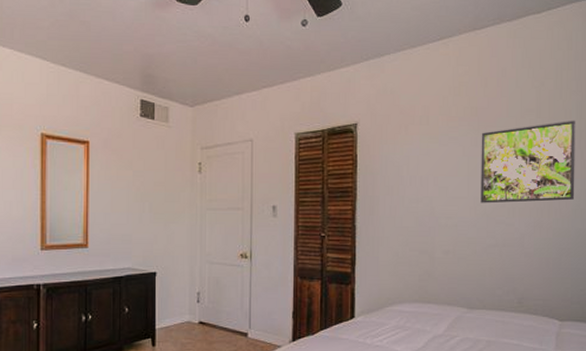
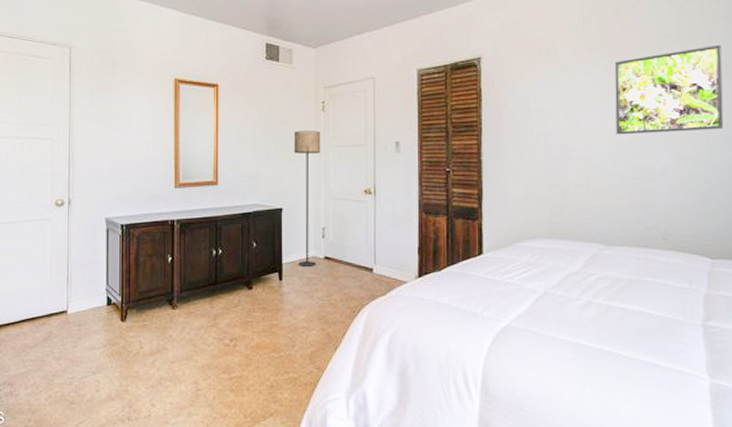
floor lamp: none [169,192,197,332] -> present [294,131,321,266]

